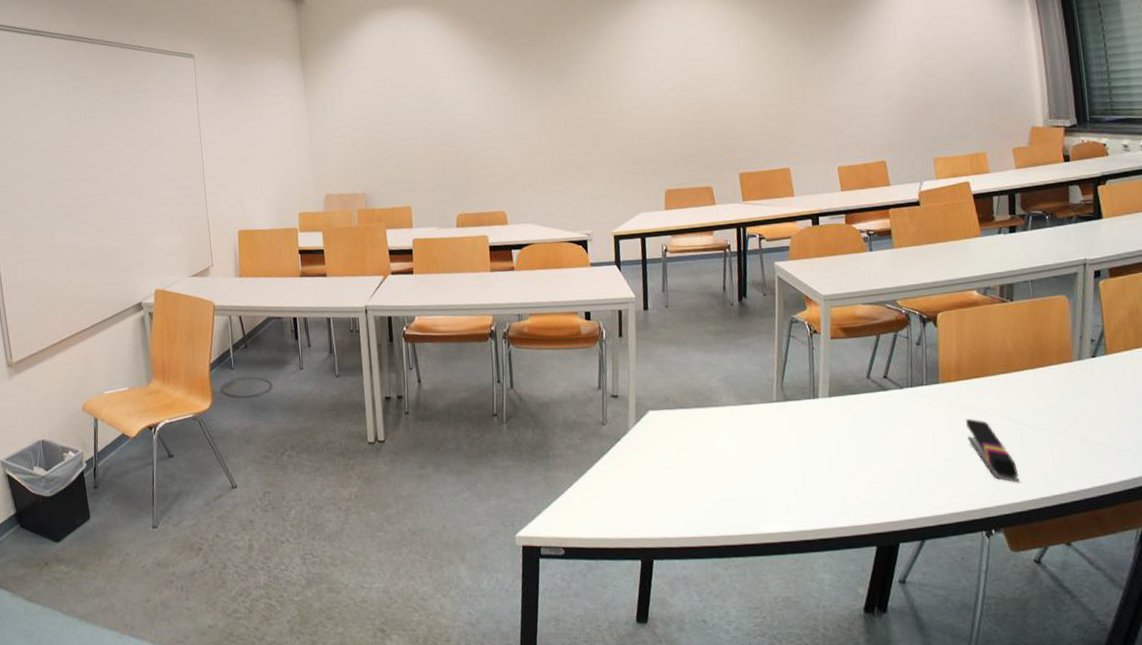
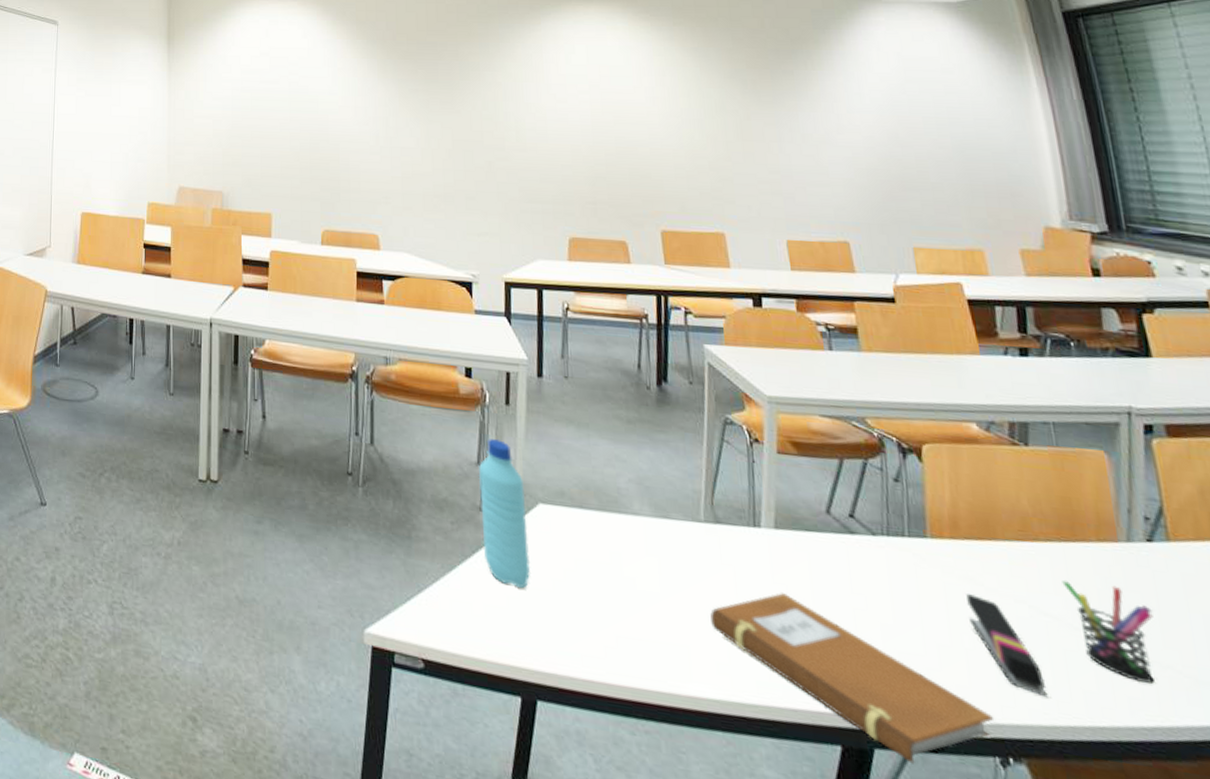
water bottle: none [600,365,645,479] -> present [478,438,531,589]
notebook: none [782,443,983,548] -> present [710,591,995,764]
pen holder: none [1032,394,1093,460] -> present [1062,581,1155,684]

